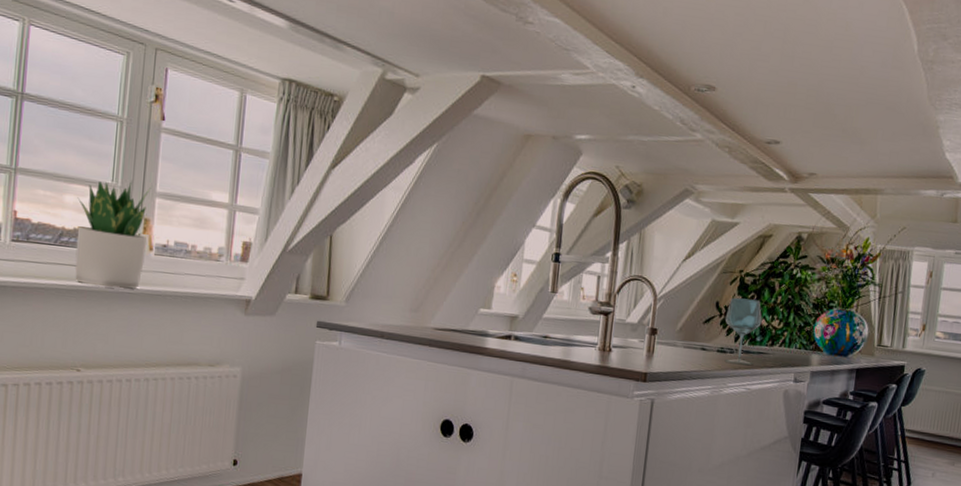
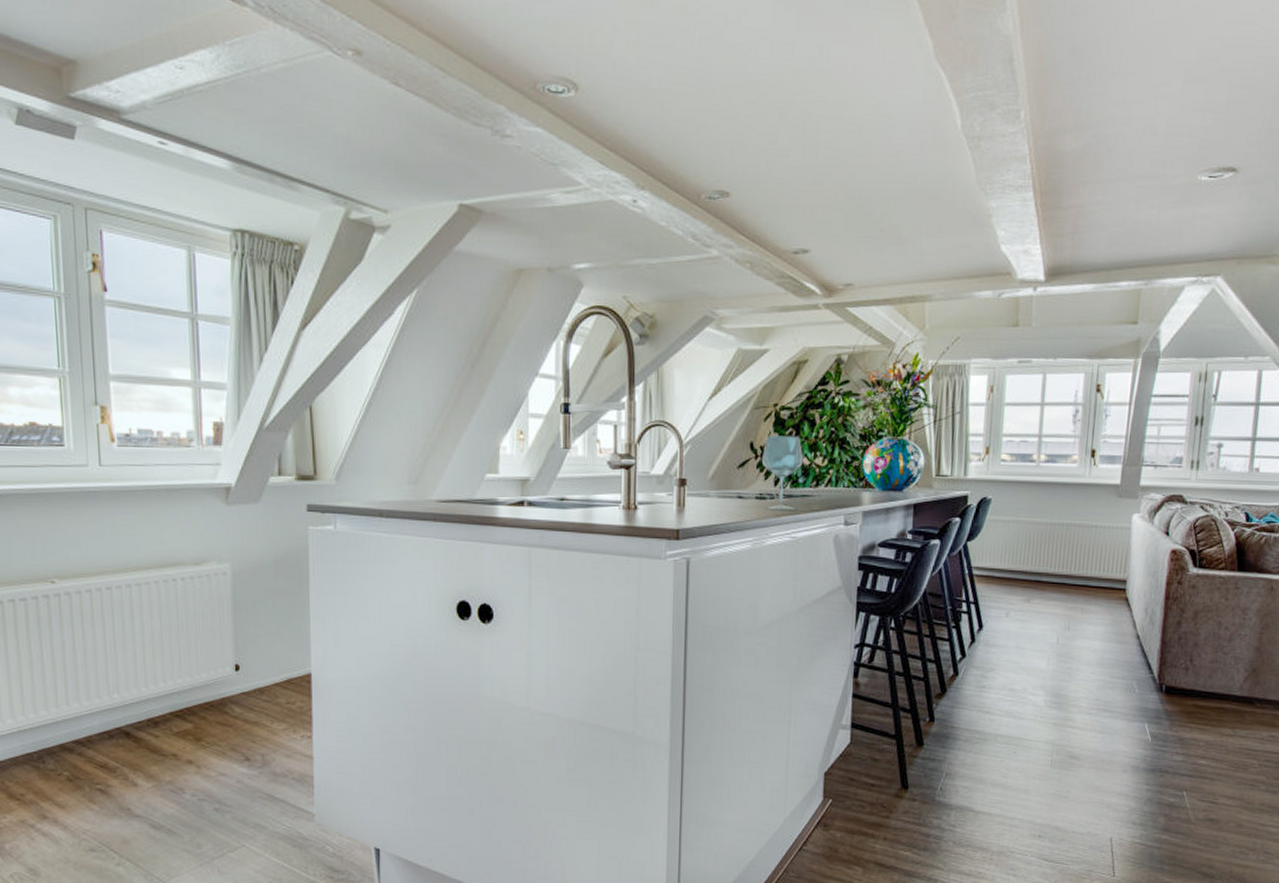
planter: present [75,180,152,290] -> none [22,364,108,488]

